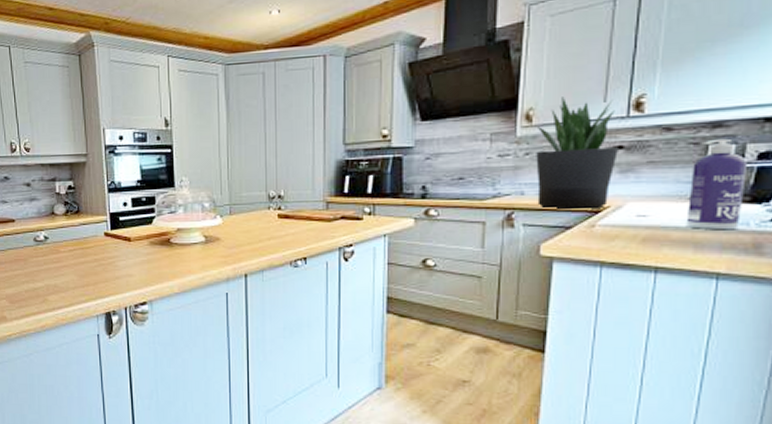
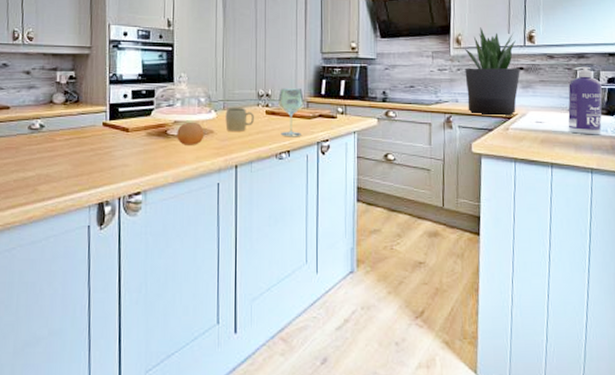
fruit: none [181,229,210,255] -> present [177,121,204,147]
mug: none [232,212,264,239] -> present [225,108,254,133]
wine glass: none [291,187,324,243] -> present [277,88,305,137]

